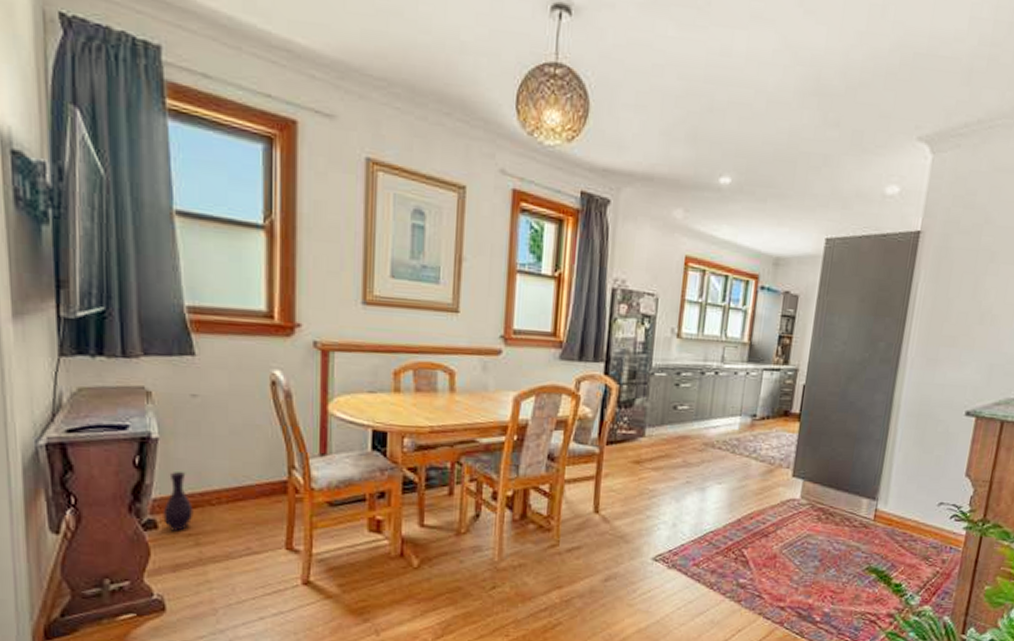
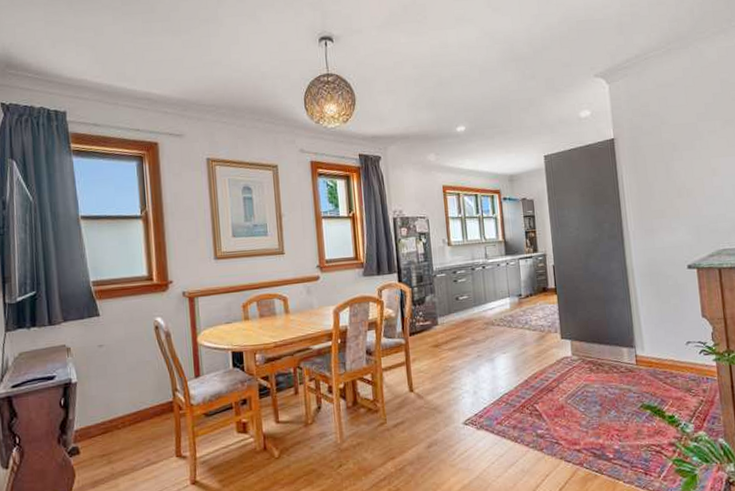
vase: present [163,471,193,531] -> none [83,405,106,454]

